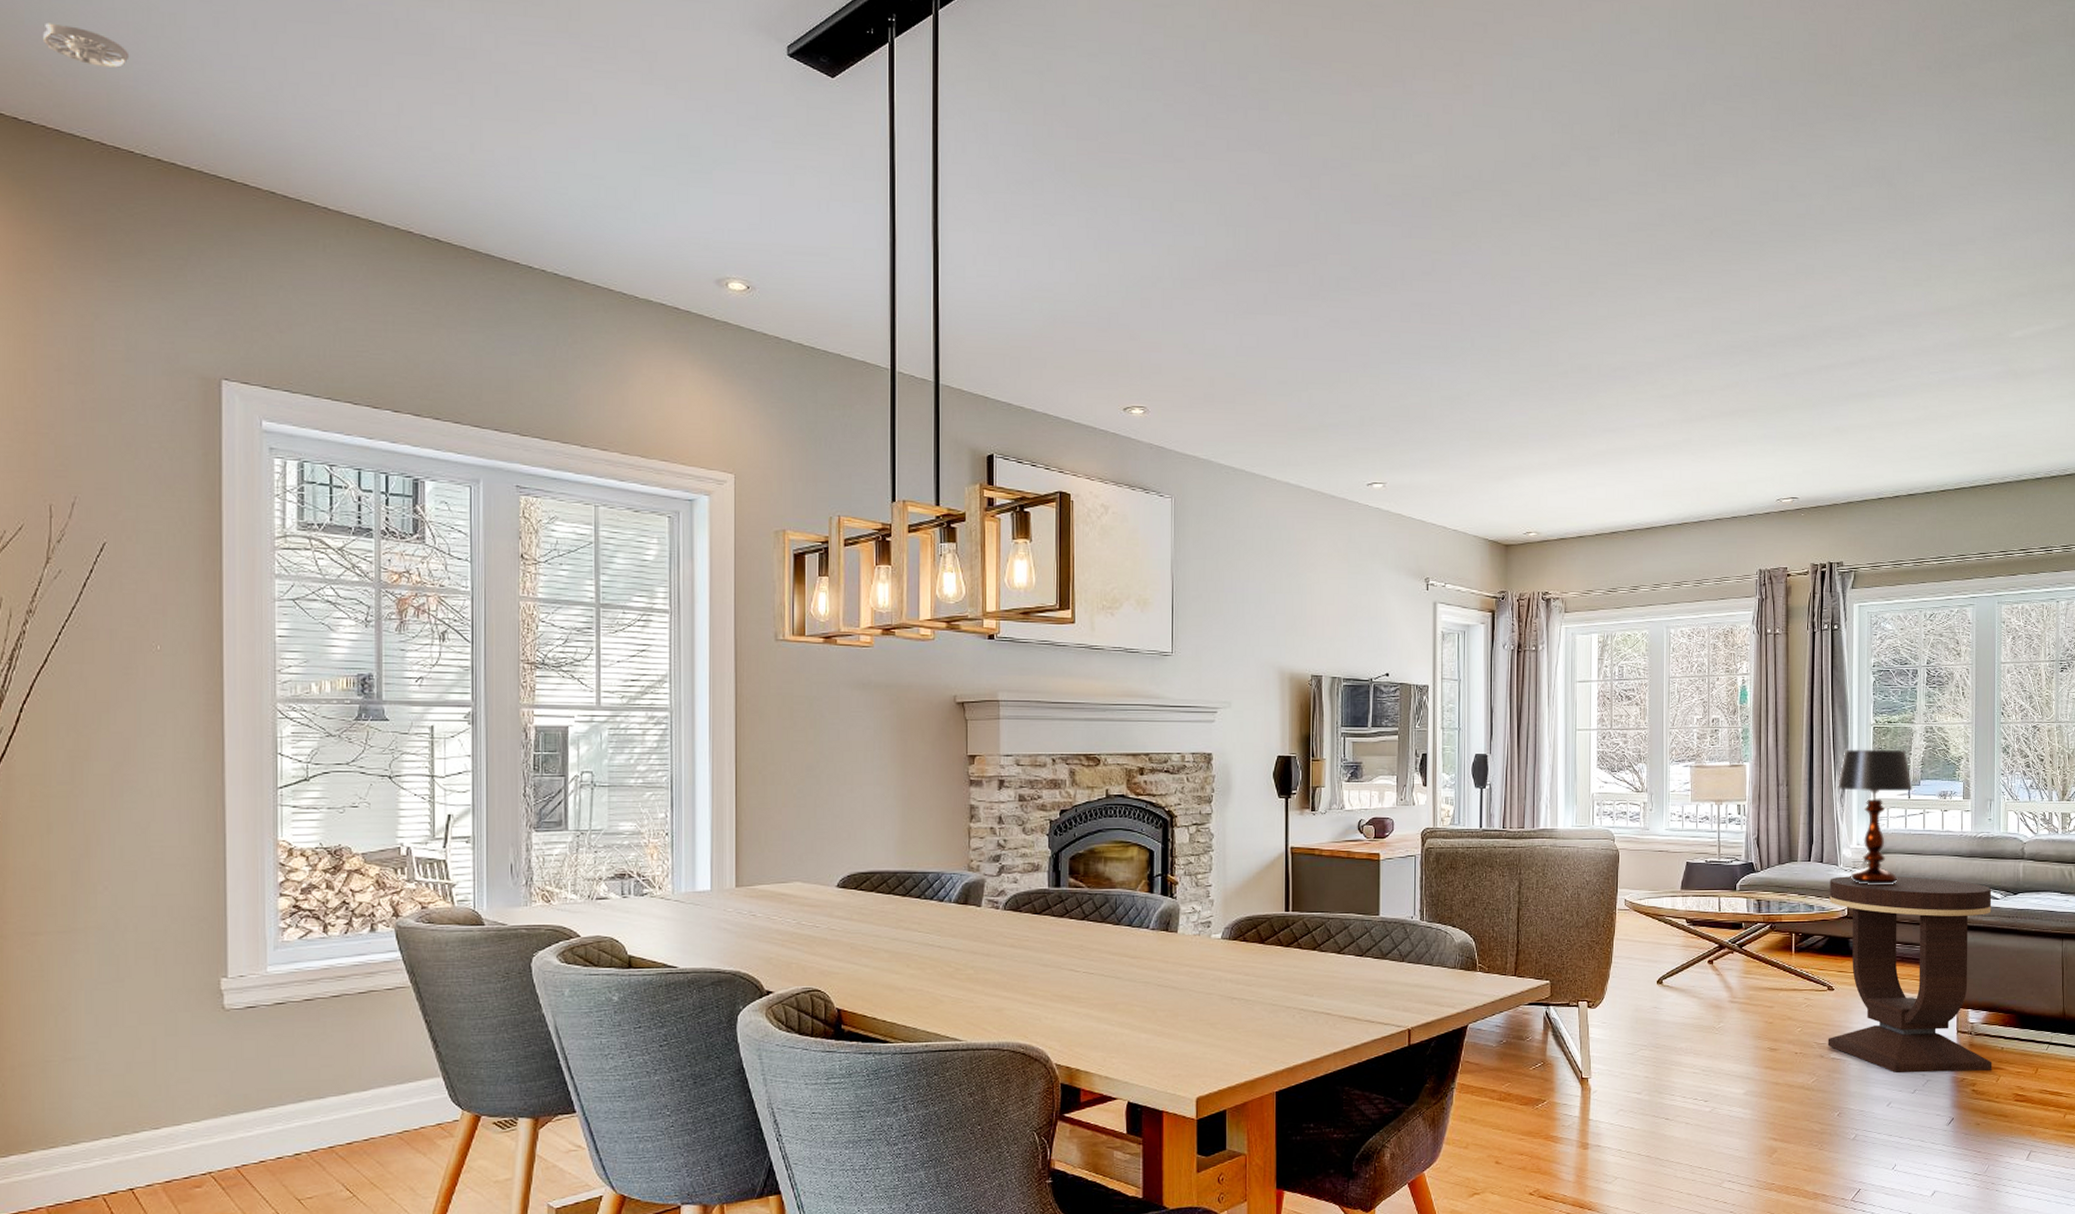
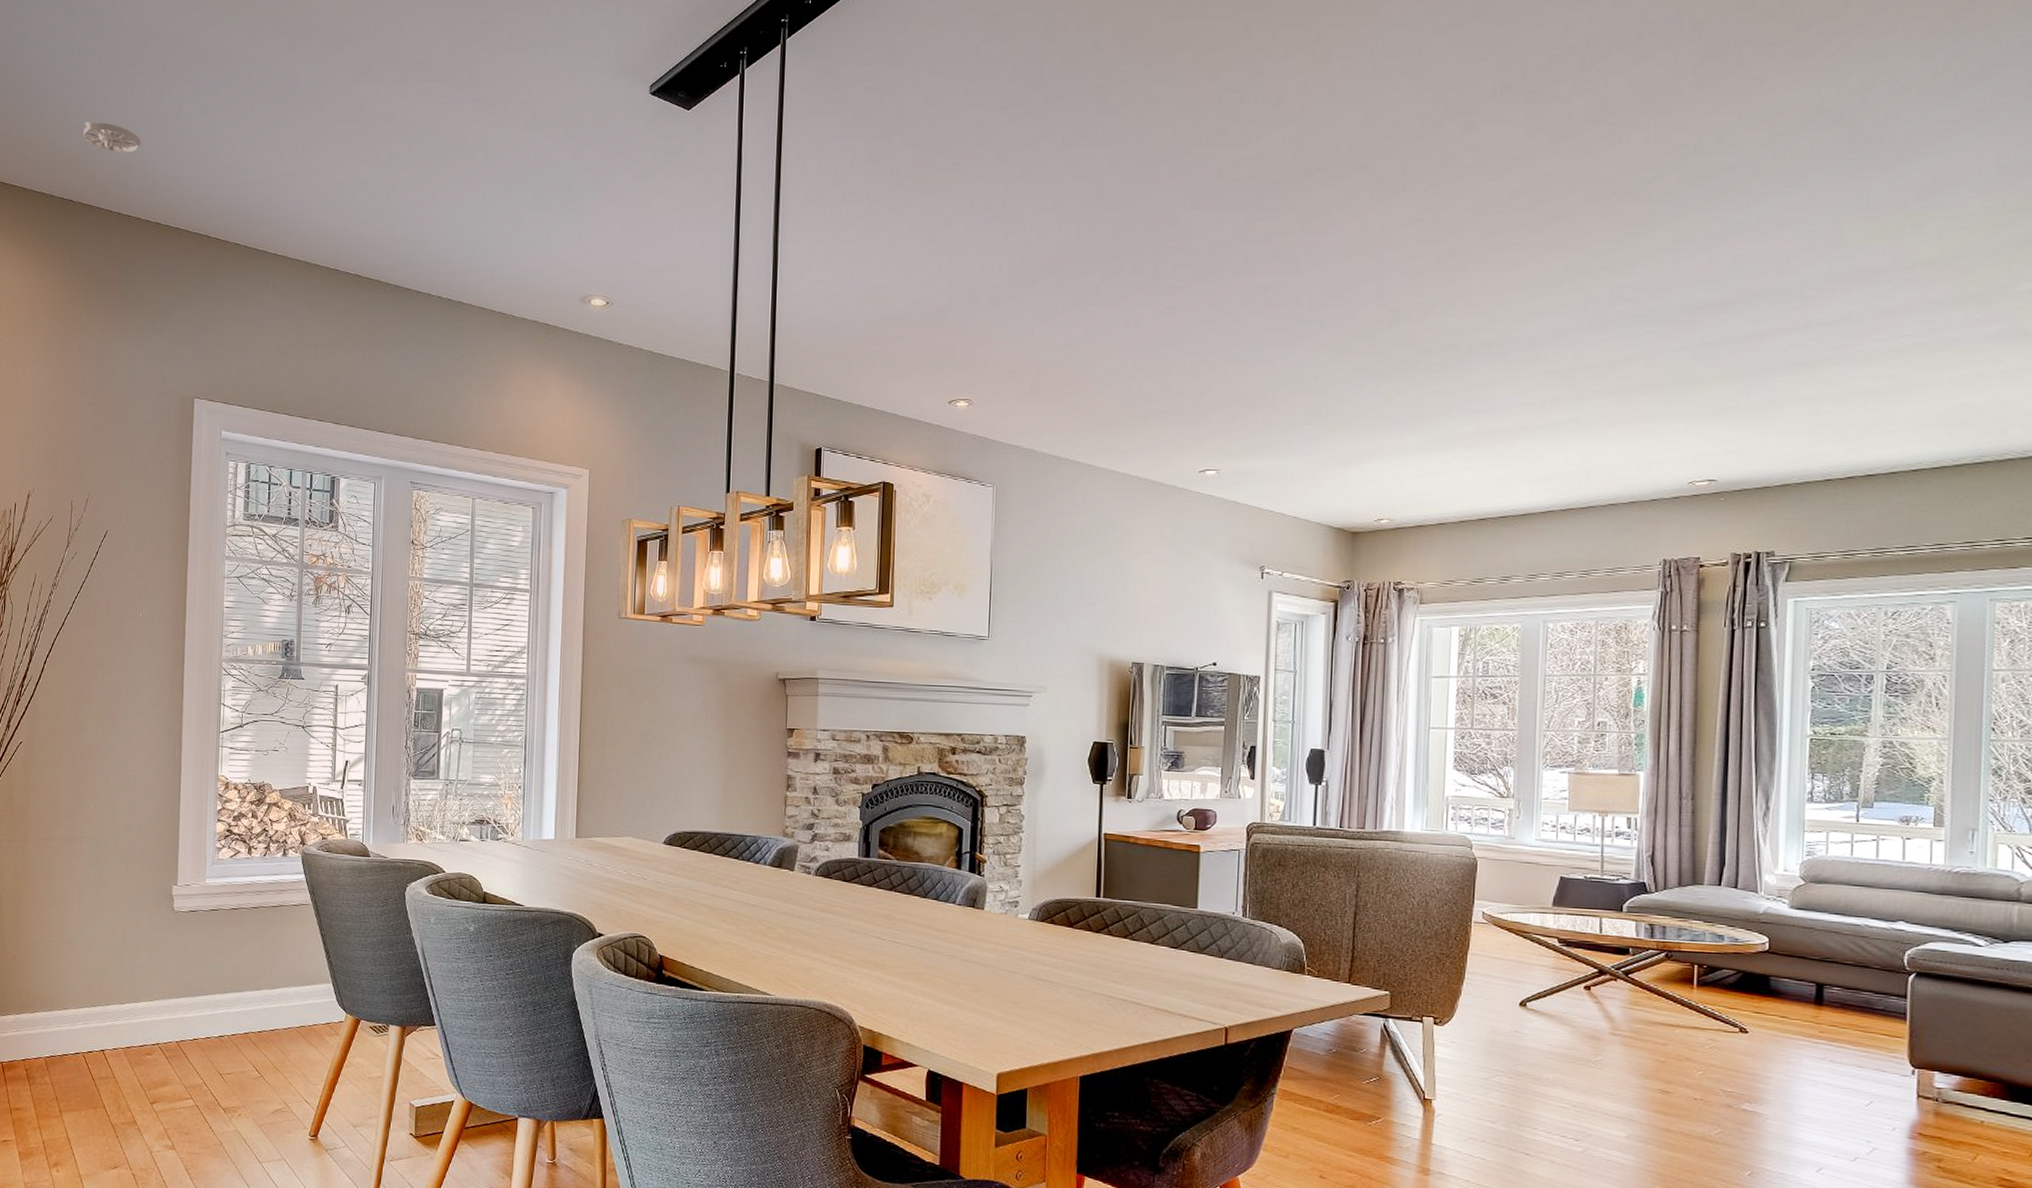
side table: present [1827,876,1993,1073] -> none [1737,905,1972,1146]
table lamp: present [1837,749,1913,886] -> none [1758,762,1863,920]

